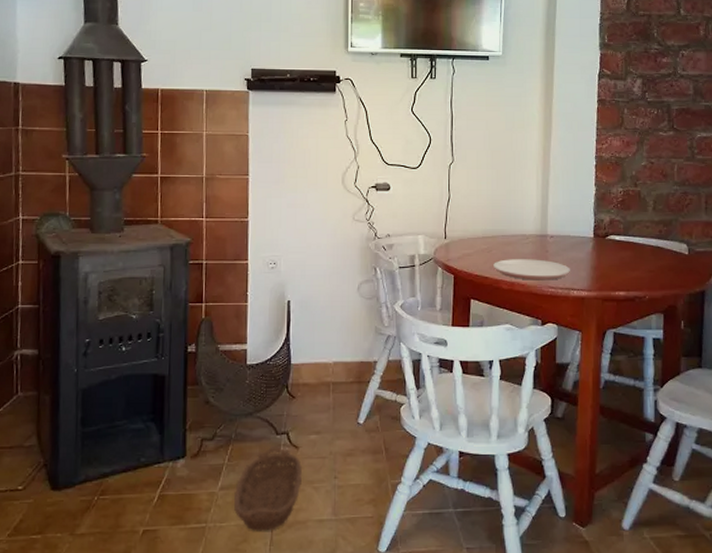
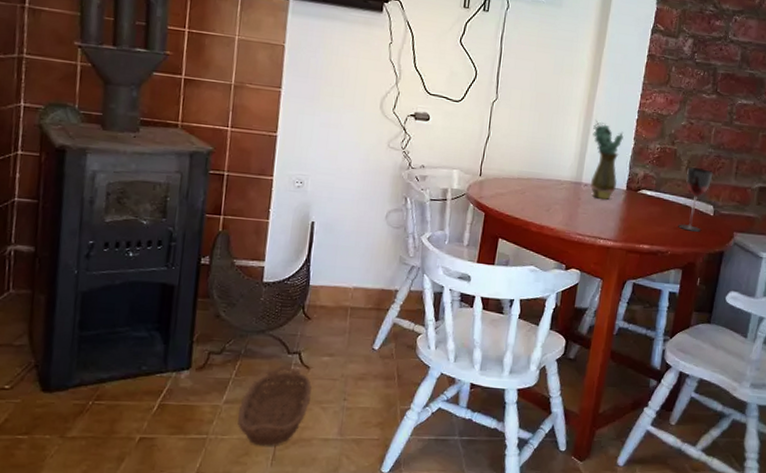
plate: present [493,259,571,280] -> none [525,202,601,228]
vase: none [552,170,584,250] -> present [590,119,624,200]
wineglass: none [653,207,682,273] -> present [678,167,713,232]

